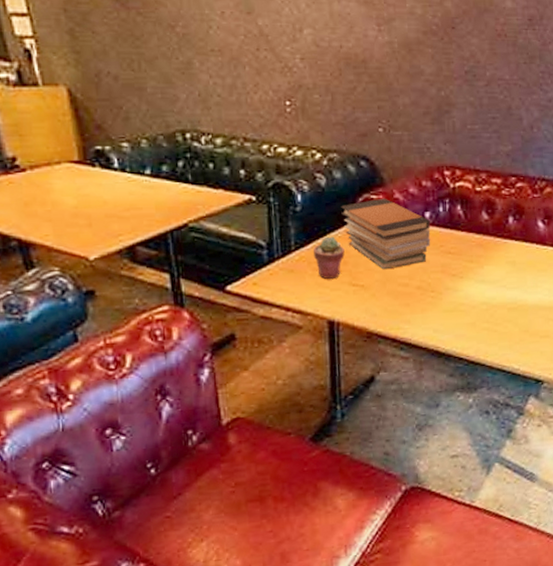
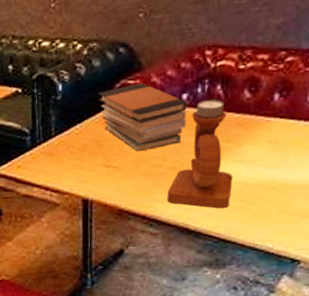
potted succulent: present [314,236,345,279] -> none [72,122,100,161]
candle holder: none [416,219,478,330] -> present [167,99,233,209]

